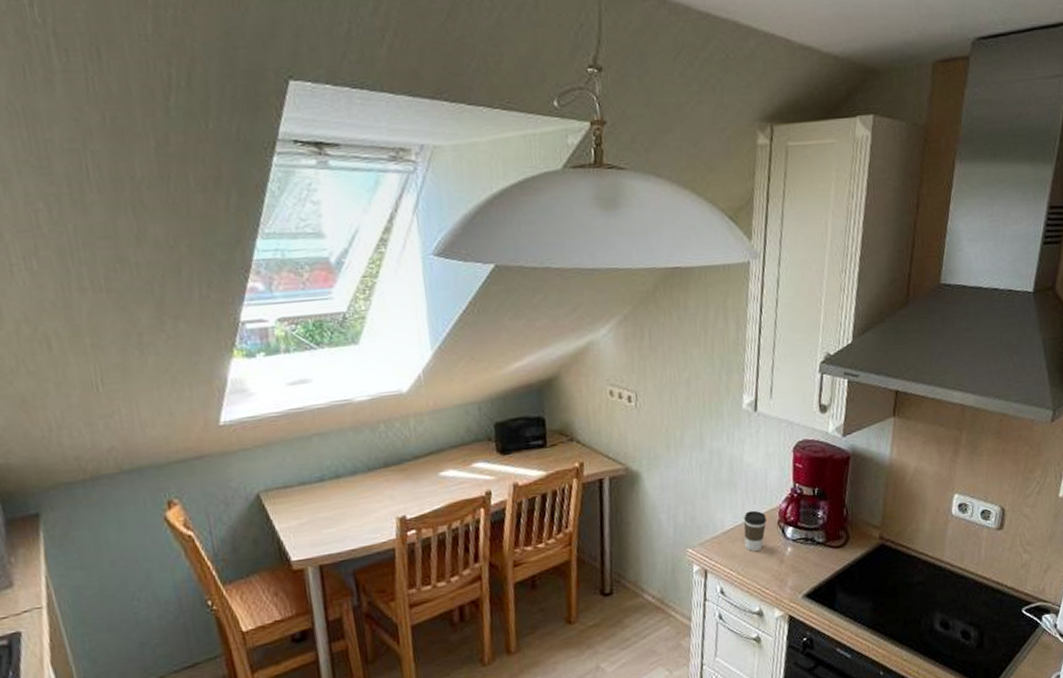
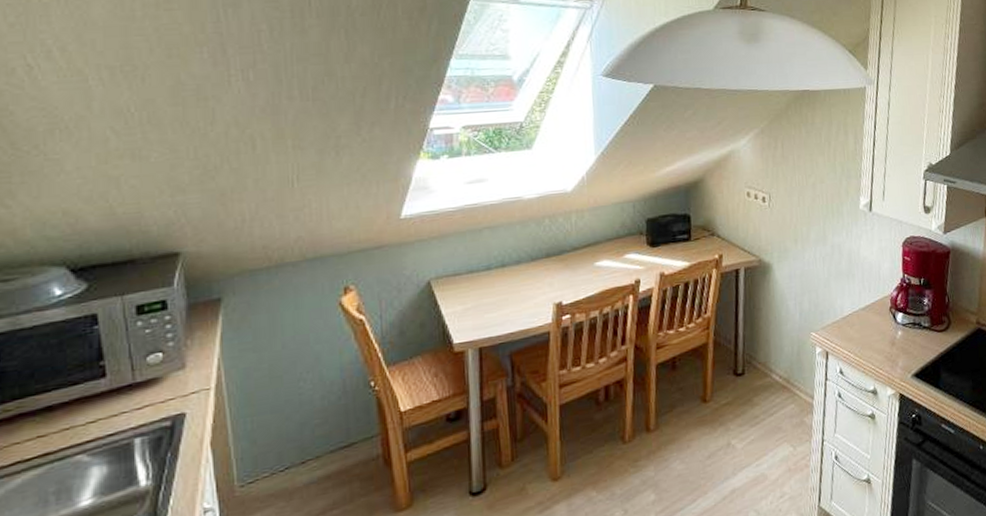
coffee cup: present [743,510,768,551] -> none [860,298,881,335]

